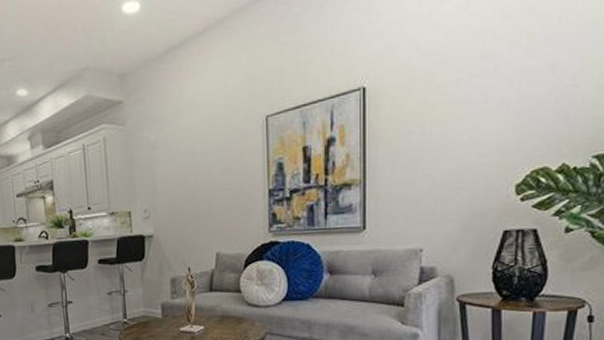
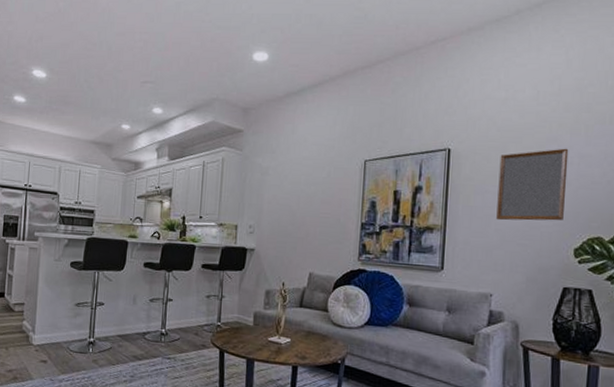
home mirror: none [423,65,508,164] -> present [496,148,569,221]

